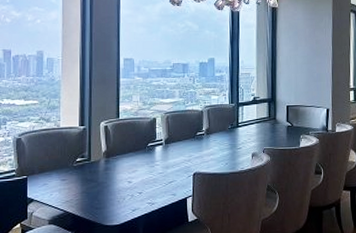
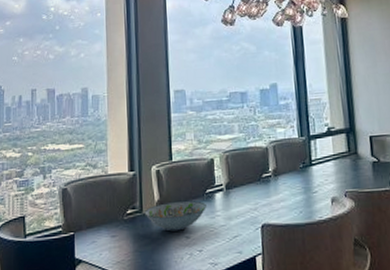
decorative bowl: none [92,151,147,177] -> present [144,200,206,232]

